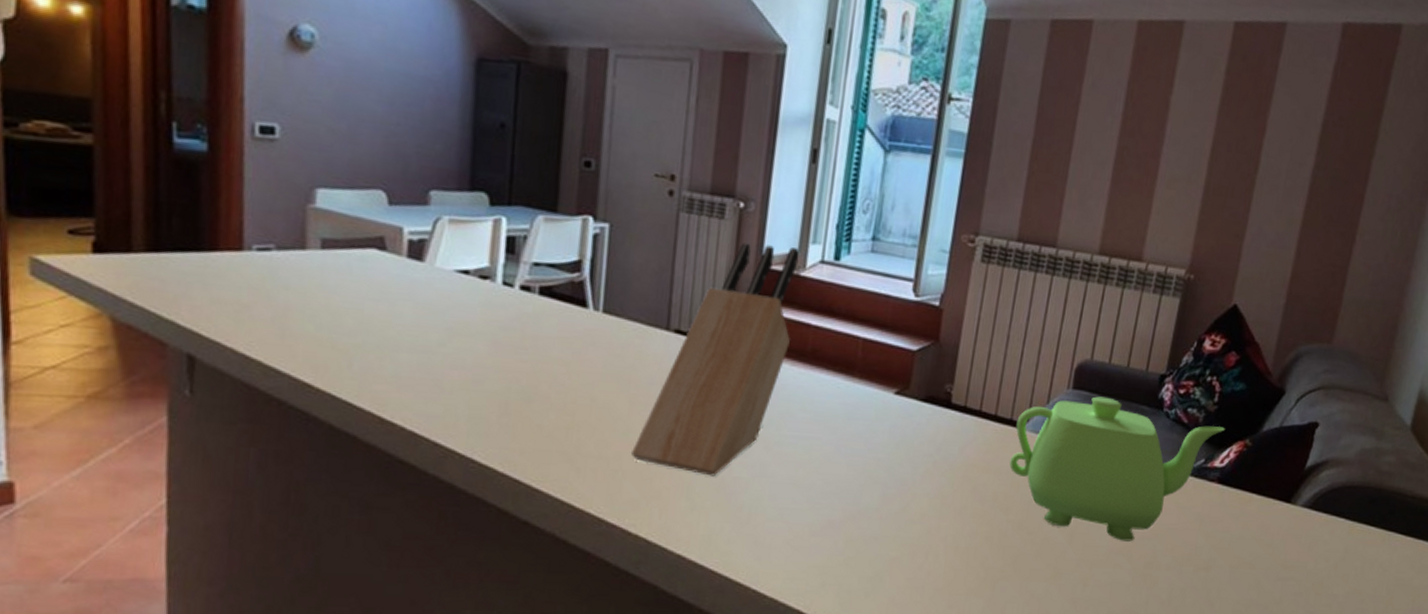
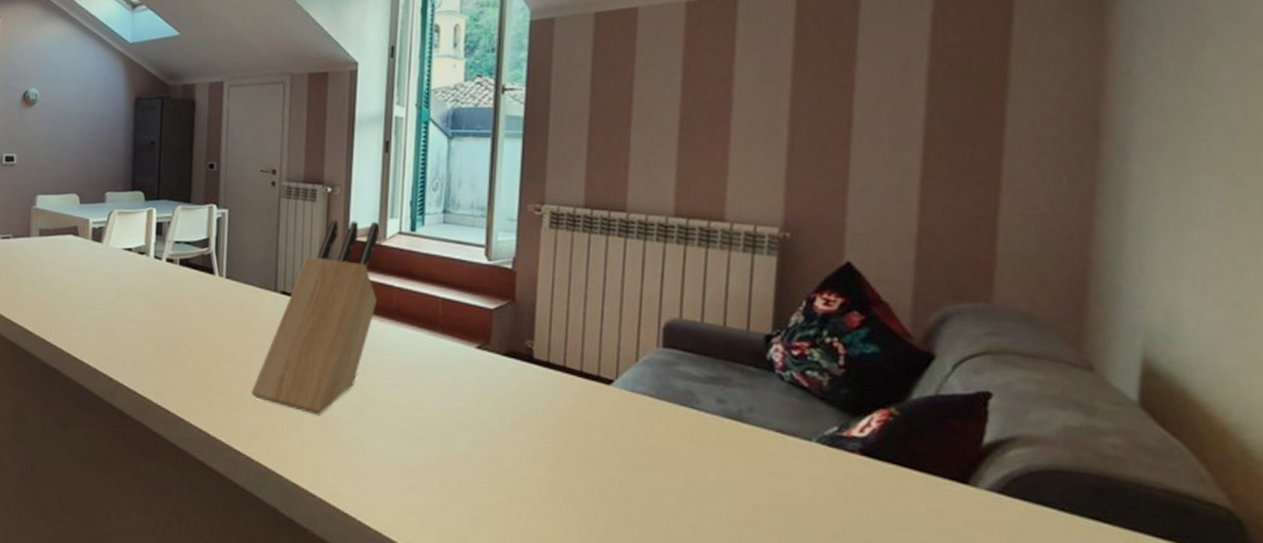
teapot: present [1009,396,1226,542] -> none [602,355,860,512]

